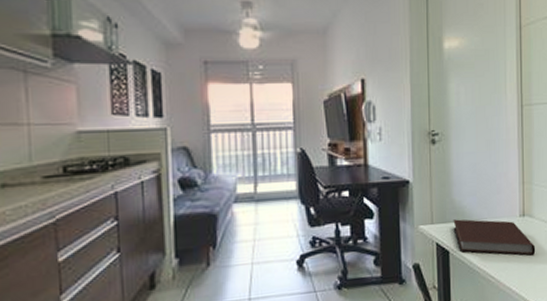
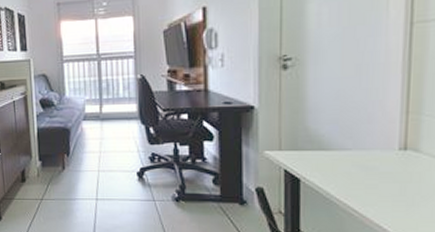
notebook: present [453,219,536,256] -> none [306,147,421,194]

